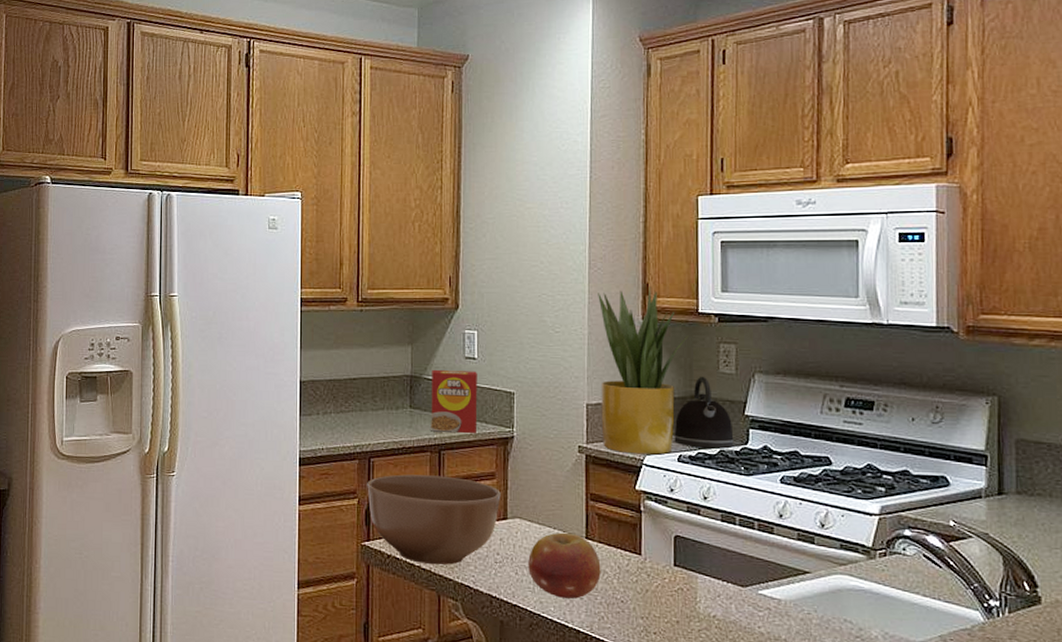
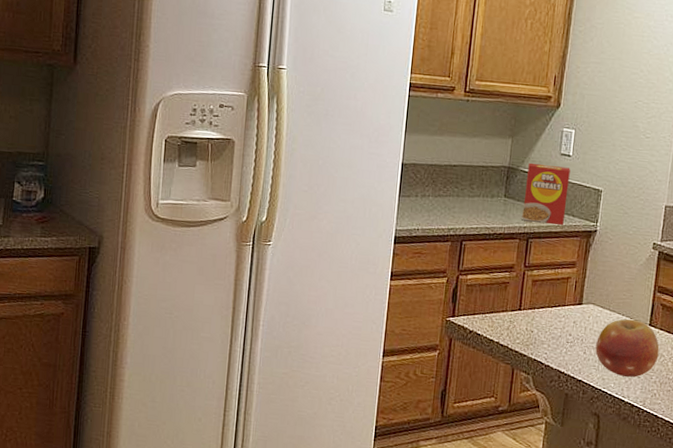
bowl: present [367,474,501,565] -> none [456,257,579,342]

